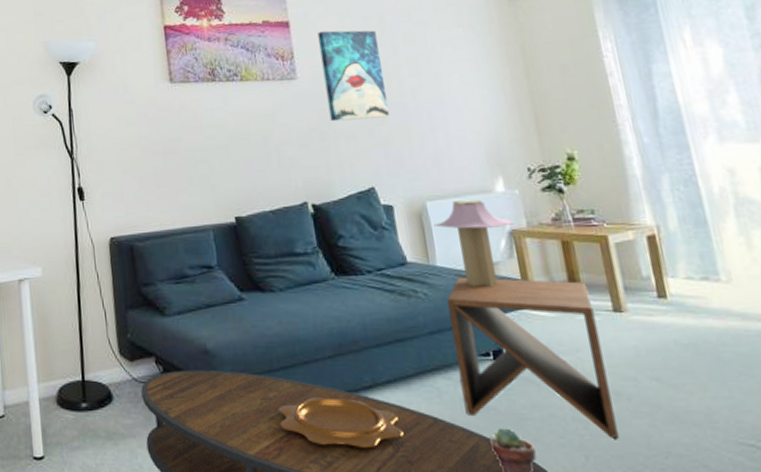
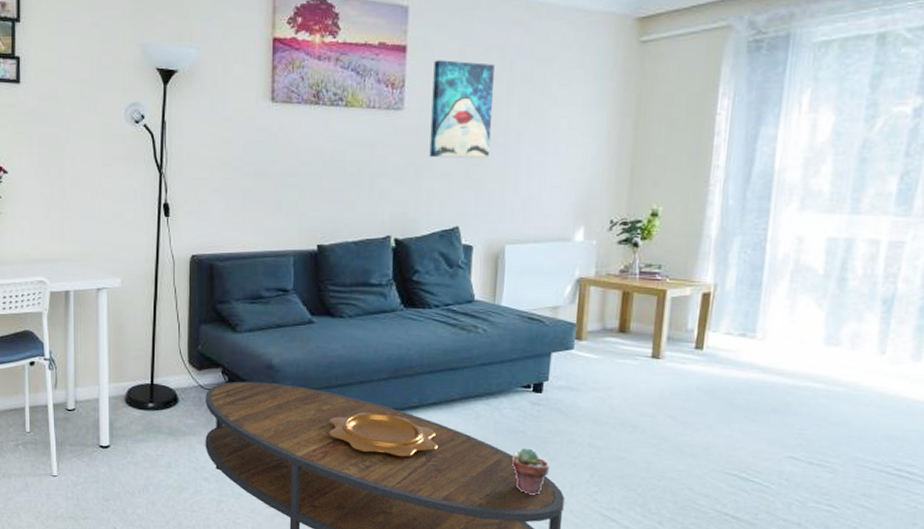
table lamp: present [433,199,514,288] -> none [507,246,584,329]
side table: present [447,276,619,438] -> none [497,317,635,463]

